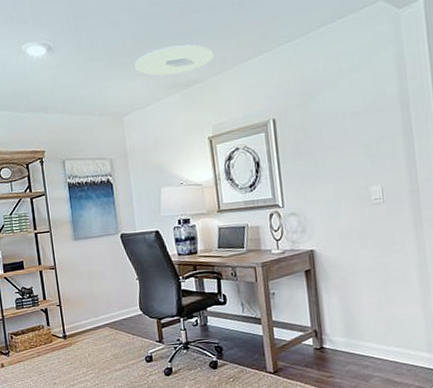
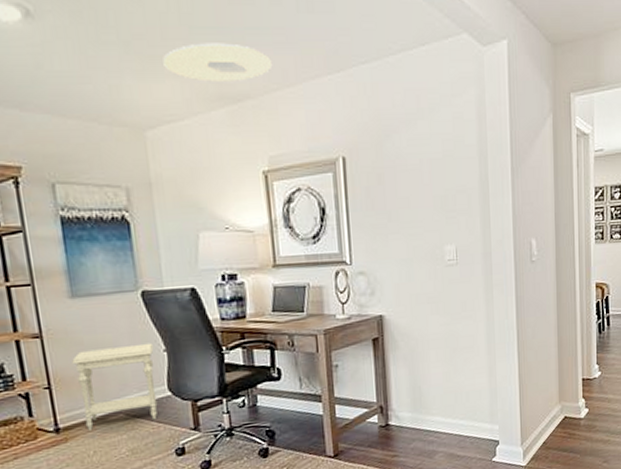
side table: none [74,273,132,339] -> present [72,342,158,431]

